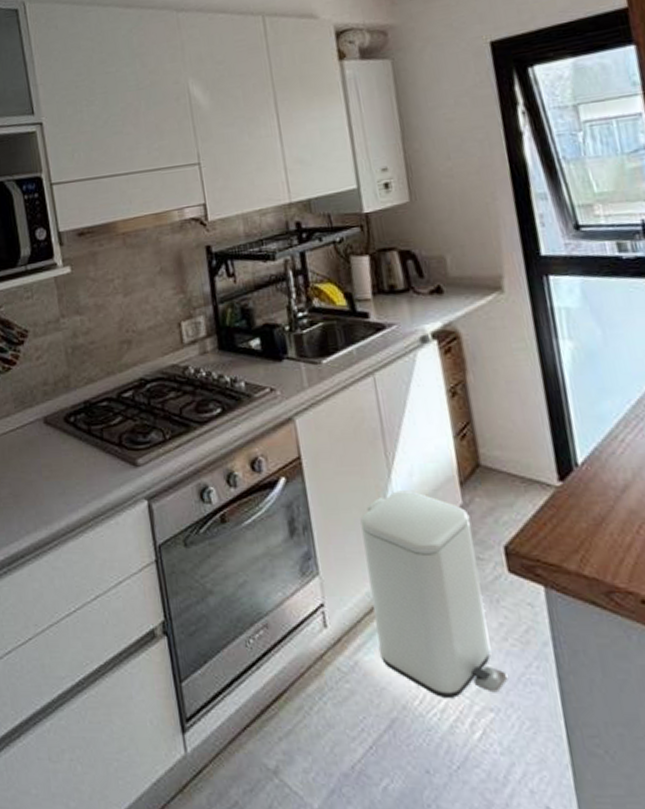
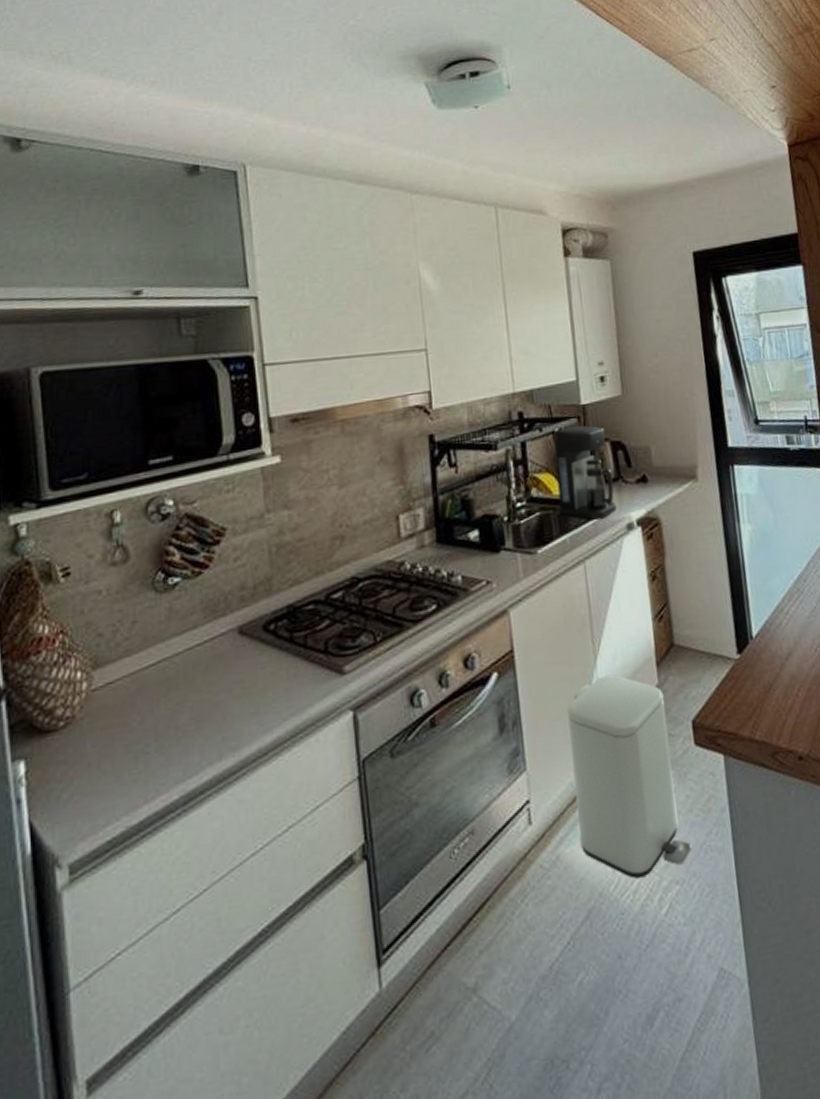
coffee maker: none [335,234,409,332] -> present [554,425,617,520]

